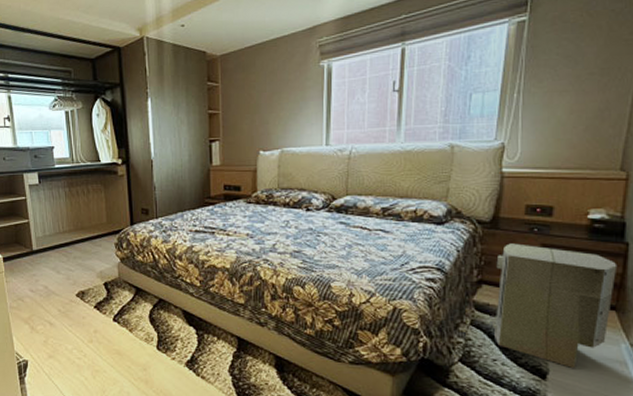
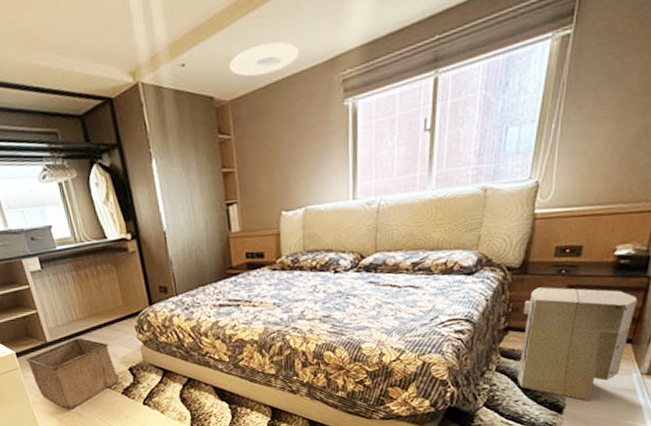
storage bin: none [11,250,93,320] -> present [26,338,119,411]
ceiling light: none [221,12,282,38] -> present [229,41,299,77]

